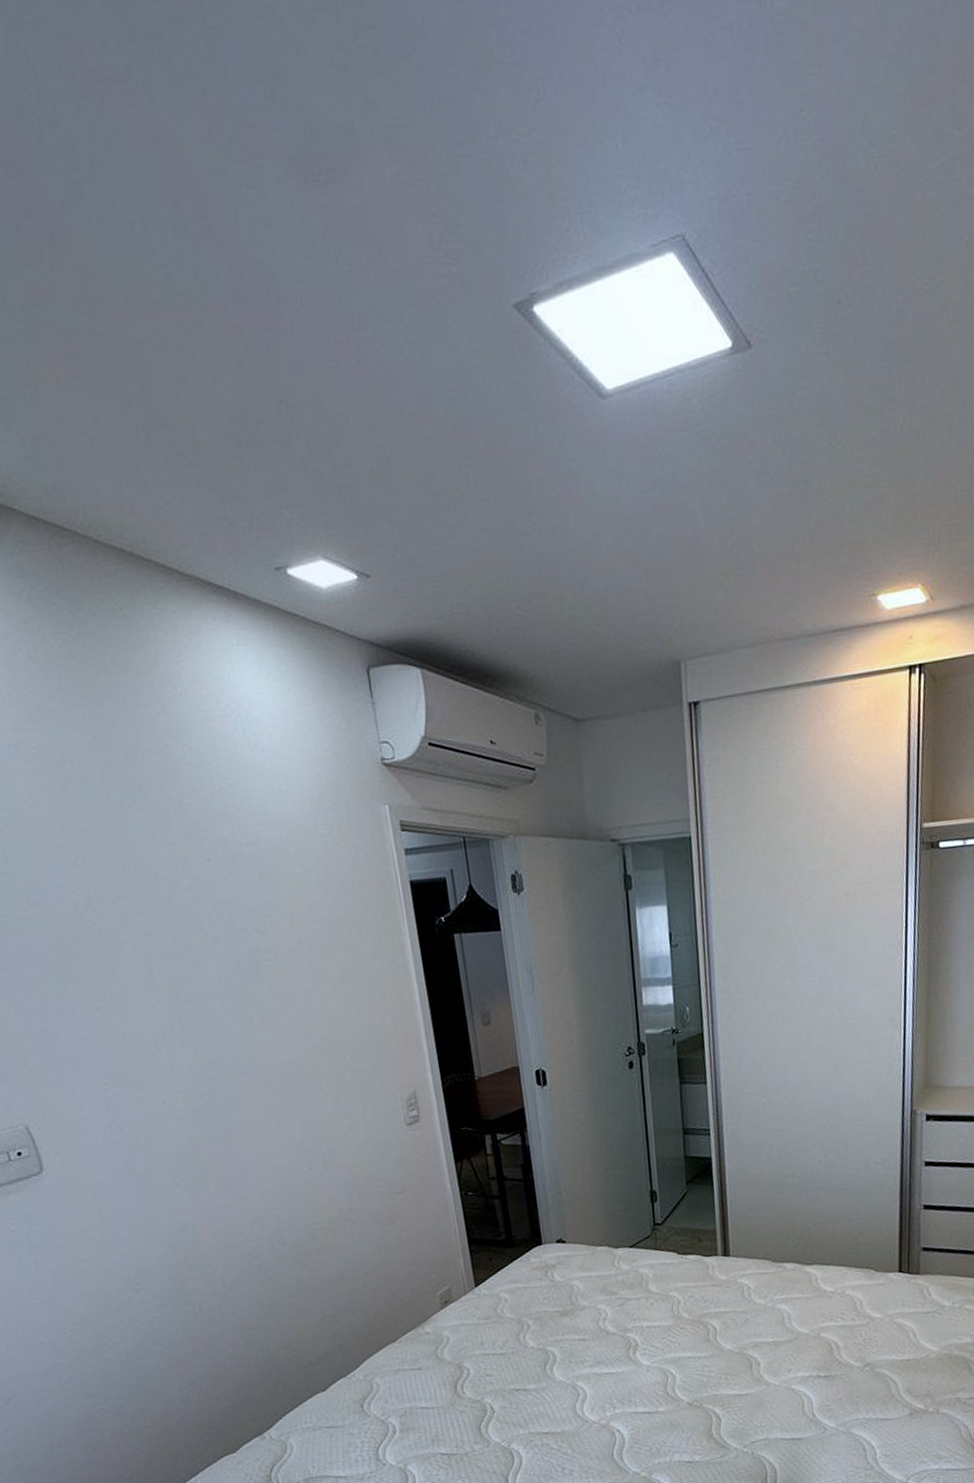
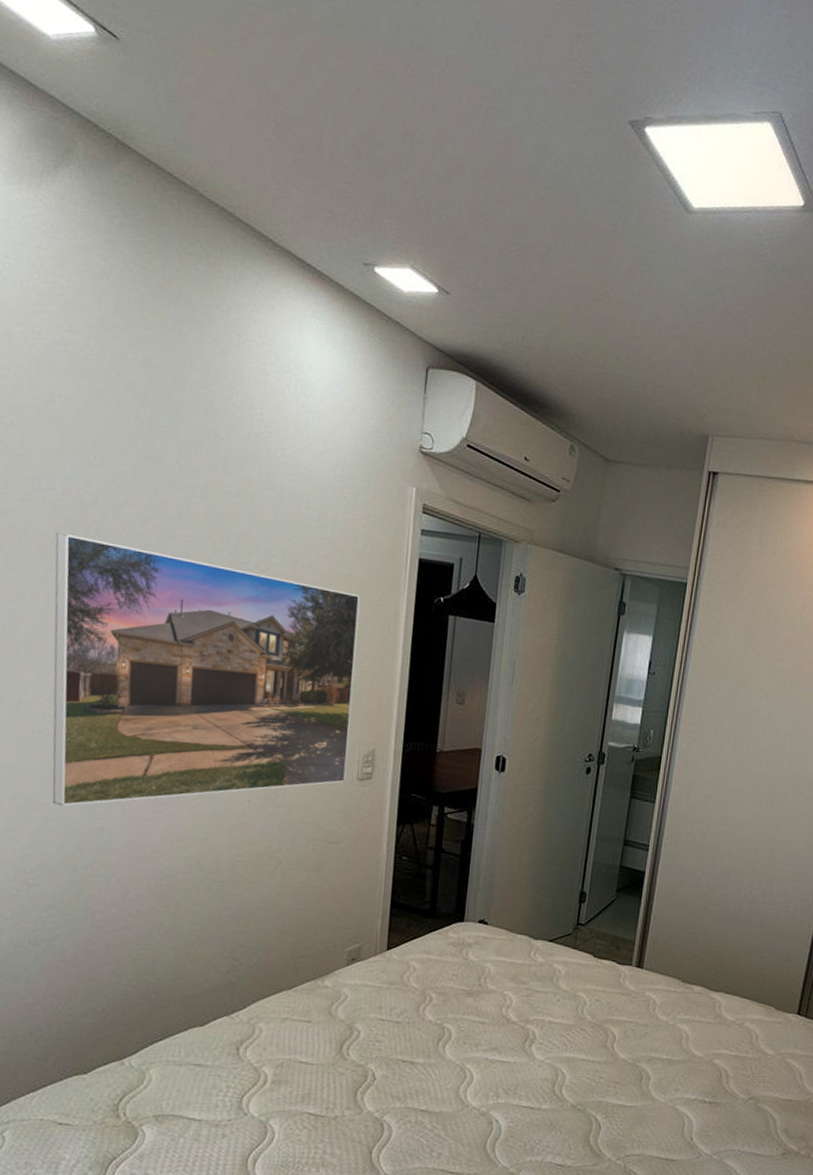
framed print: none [62,934,395,1210] -> present [52,532,361,806]

